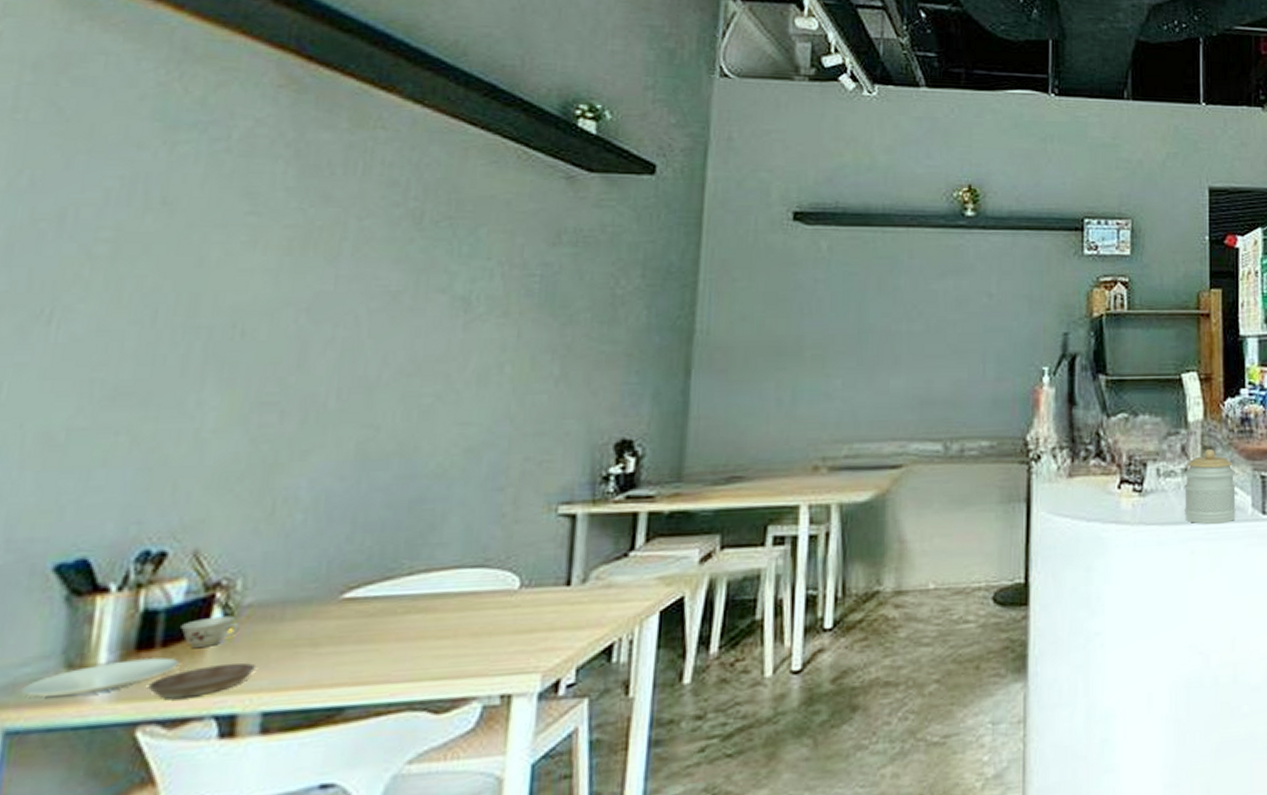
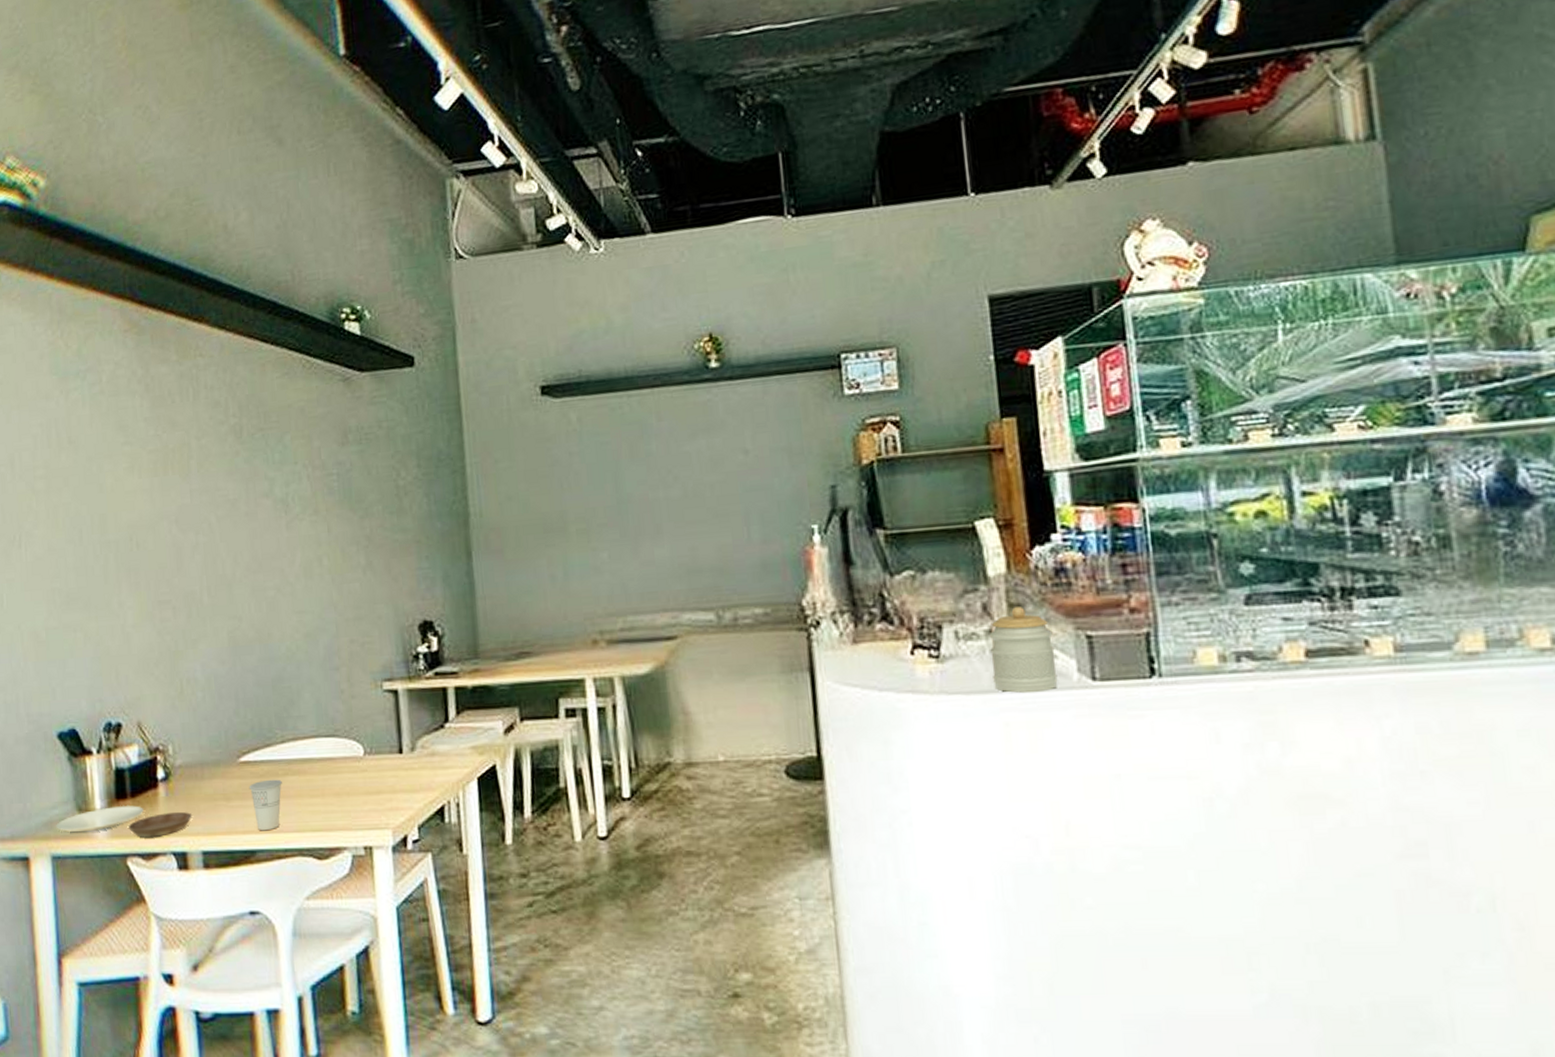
teacup: present [180,615,241,649] -> none [140,774,177,800]
cup: none [349,618,400,683] -> present [249,779,282,831]

